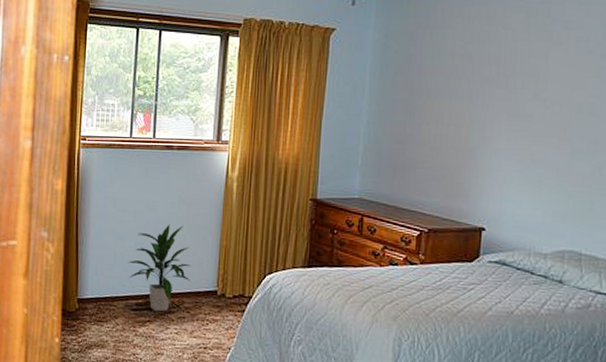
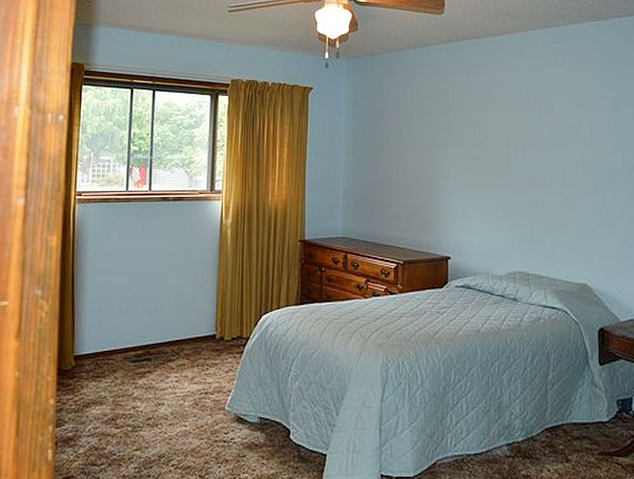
indoor plant: present [127,224,191,312] -> none [125,273,190,361]

